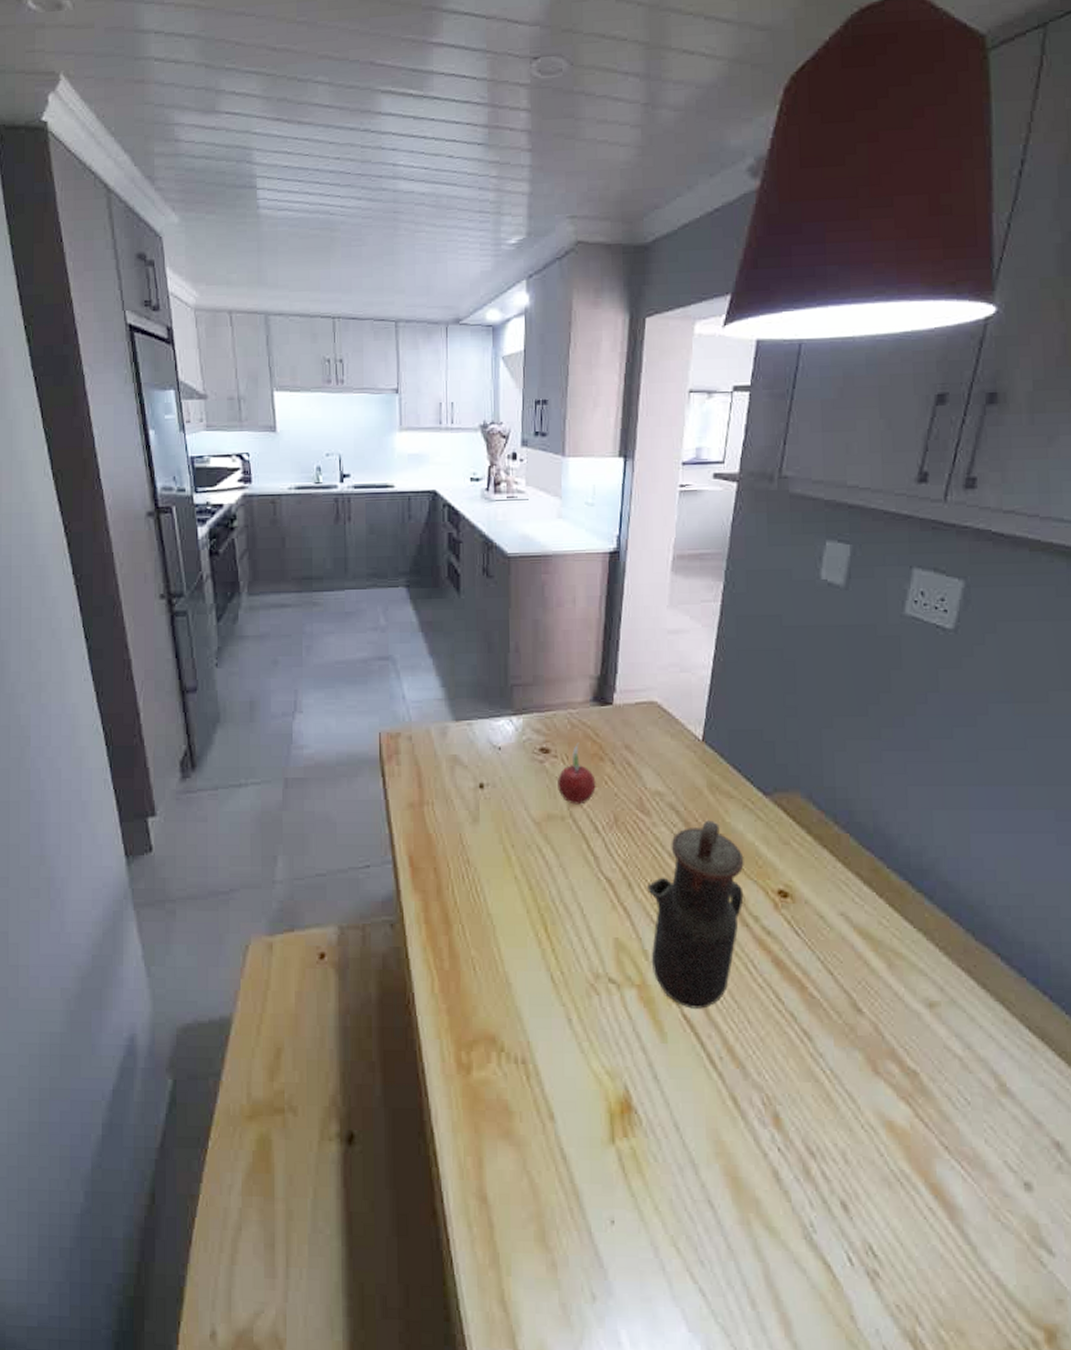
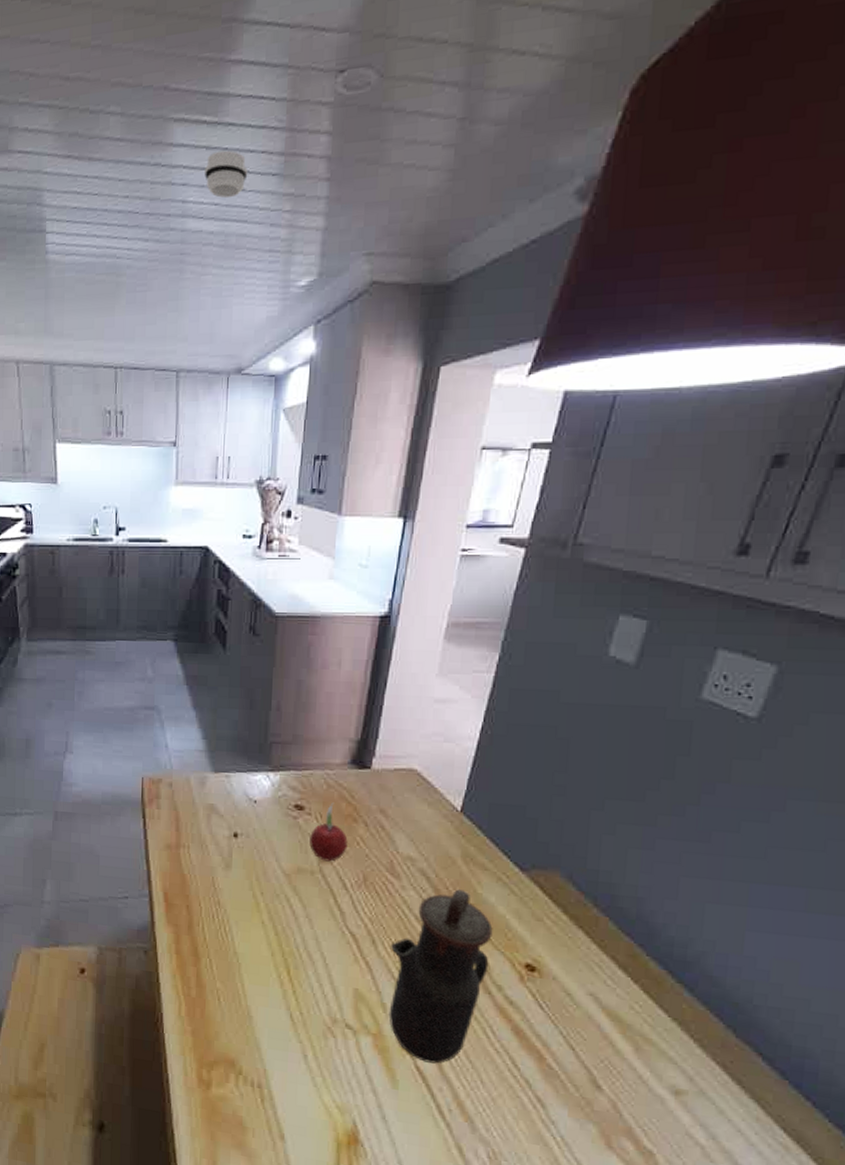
smoke detector: none [413,120,455,164] -> present [205,150,248,199]

